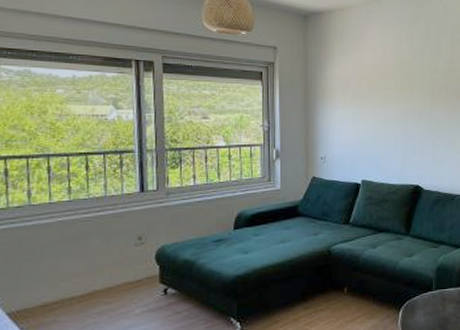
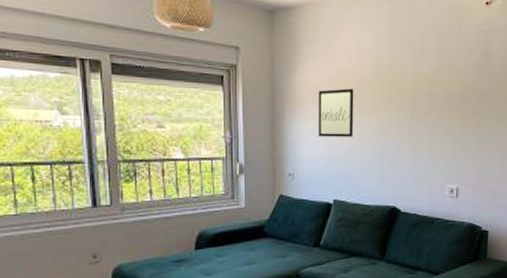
wall art: none [347,80,379,123] -> present [318,88,354,137]

